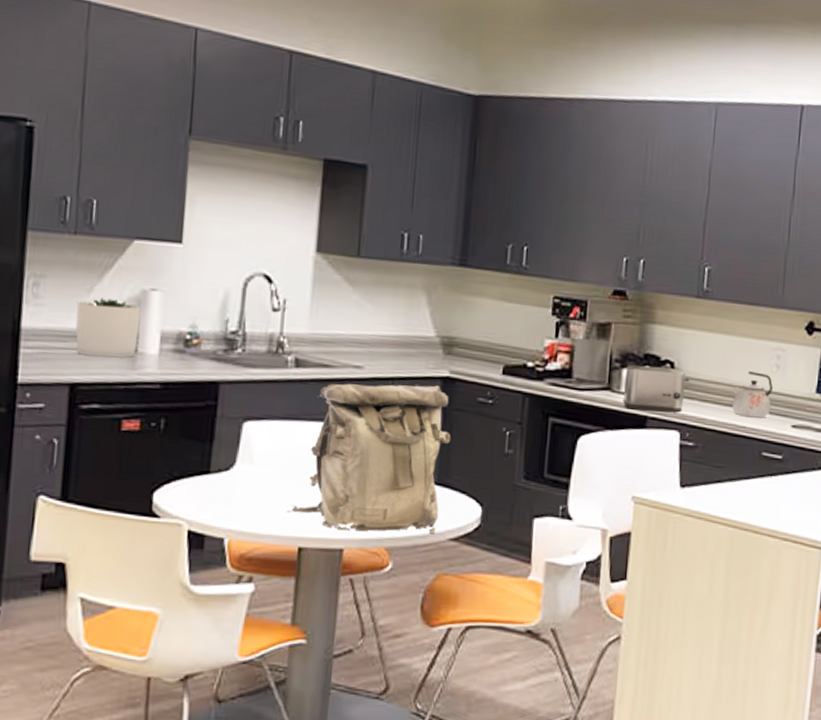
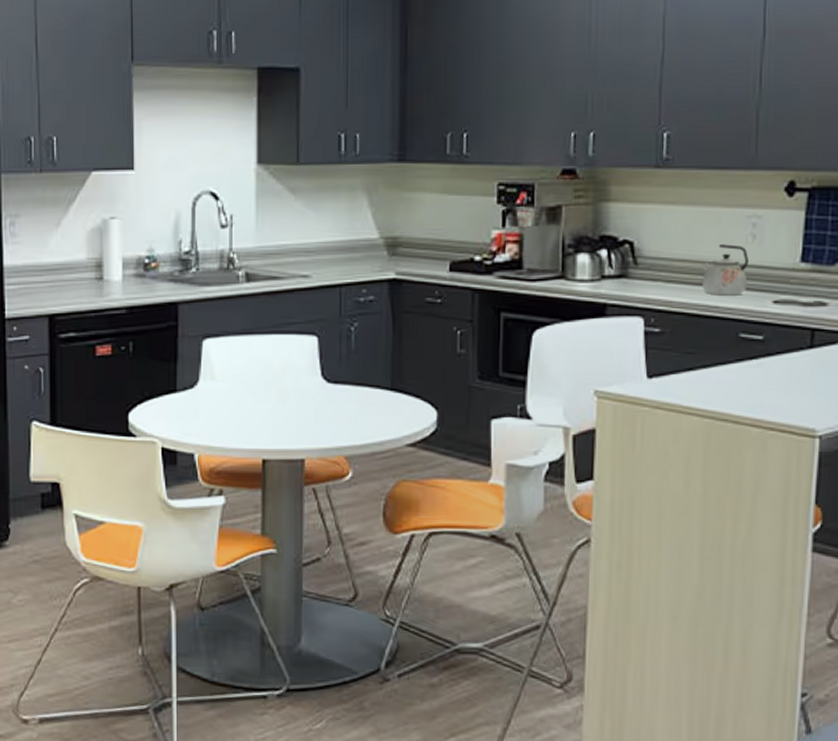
planter: present [75,298,141,359] -> none [48,231,103,288]
backpack: present [286,384,451,534] -> none [249,288,402,441]
toaster: present [622,364,690,413] -> none [578,248,652,297]

